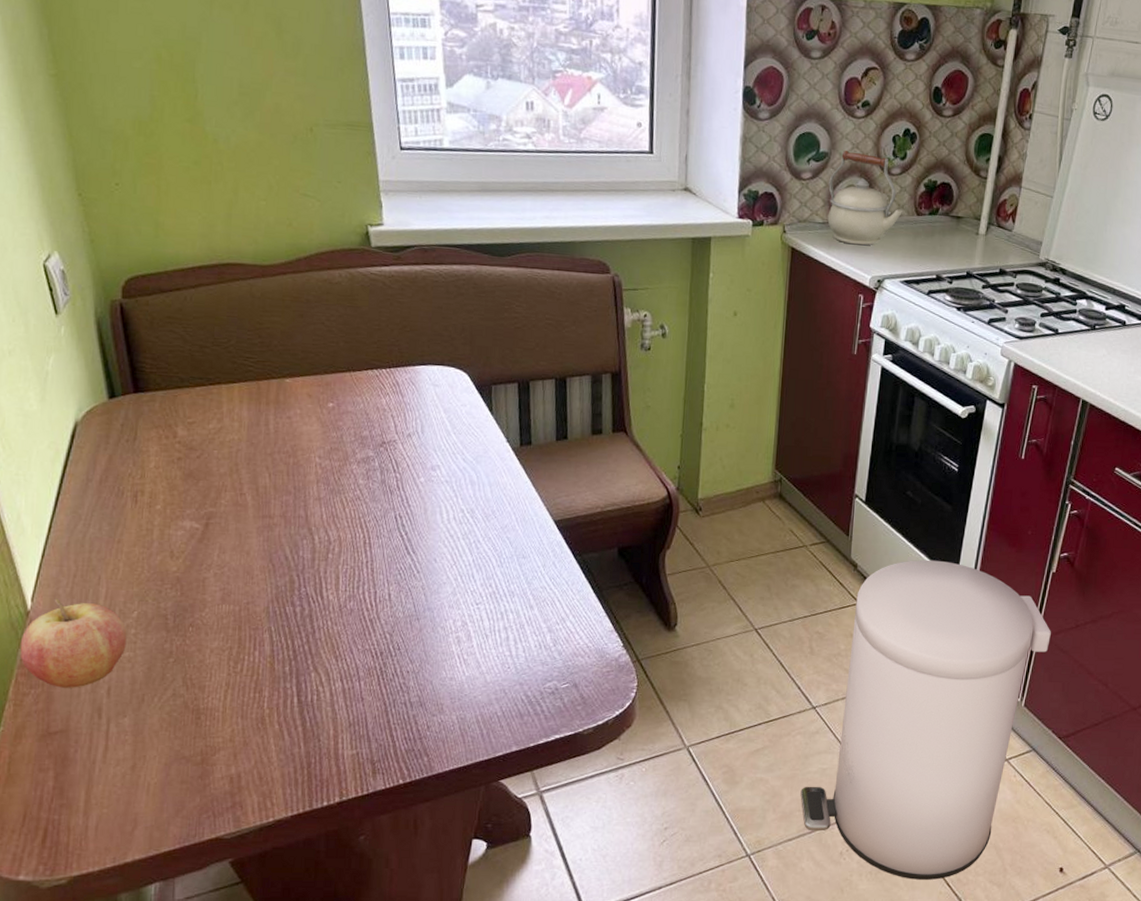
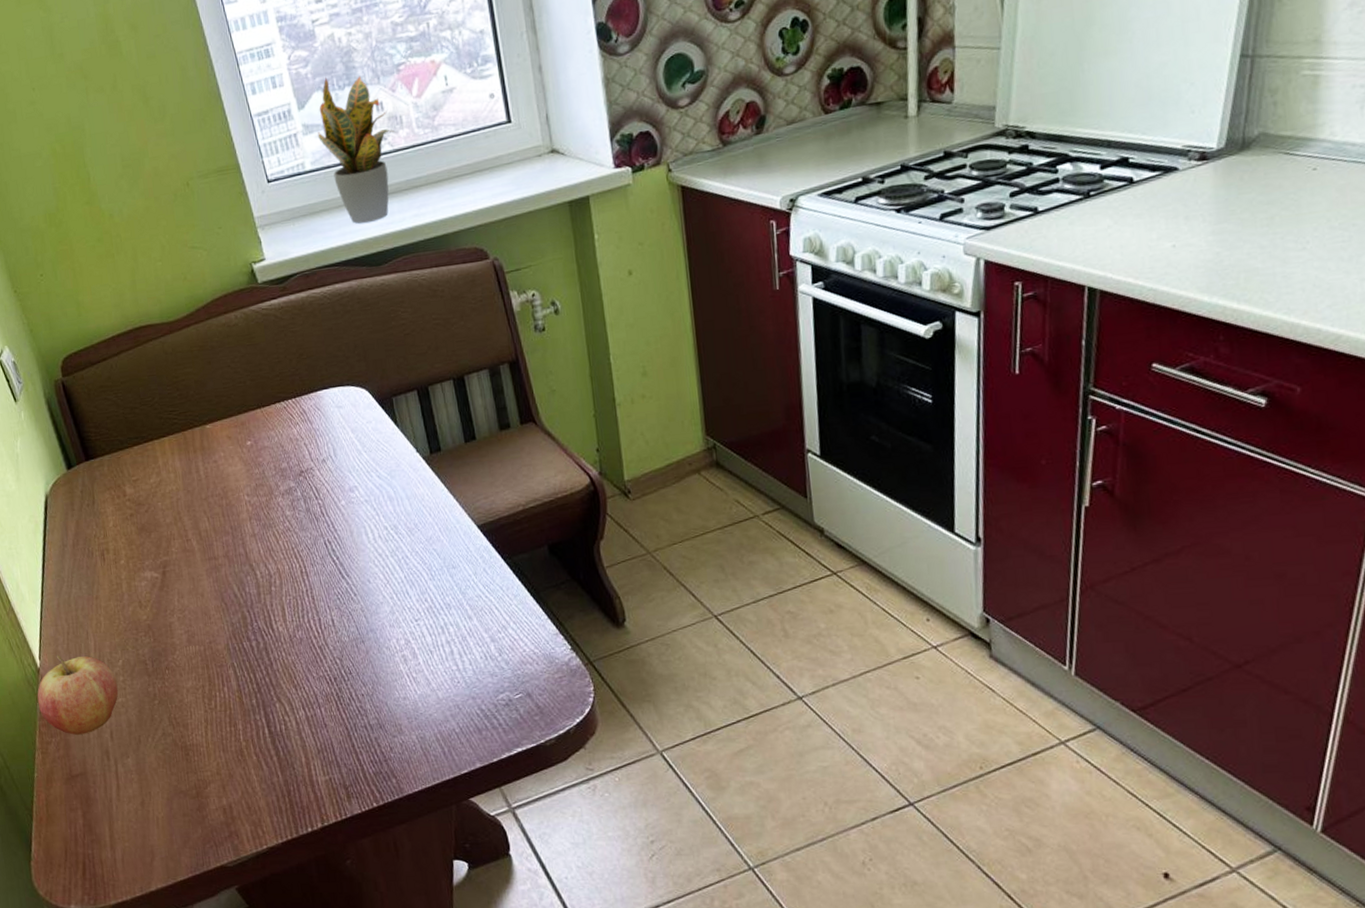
potted plant: none [462,62,542,214] -> present [317,76,396,224]
pedal bin: present [800,559,1051,880] -> none [801,511,1097,892]
kettle: present [827,150,904,246] -> none [711,57,808,167]

